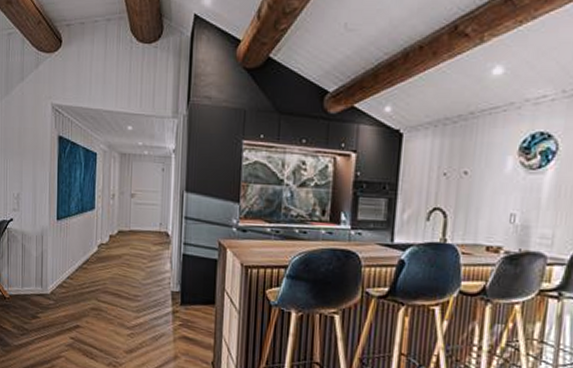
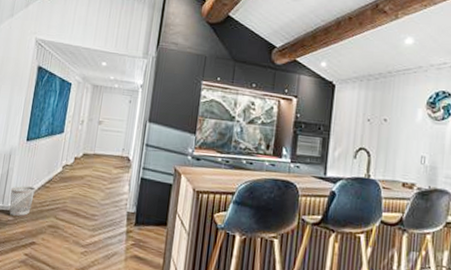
wastebasket: none [47,268,73,300] -> present [9,185,36,216]

